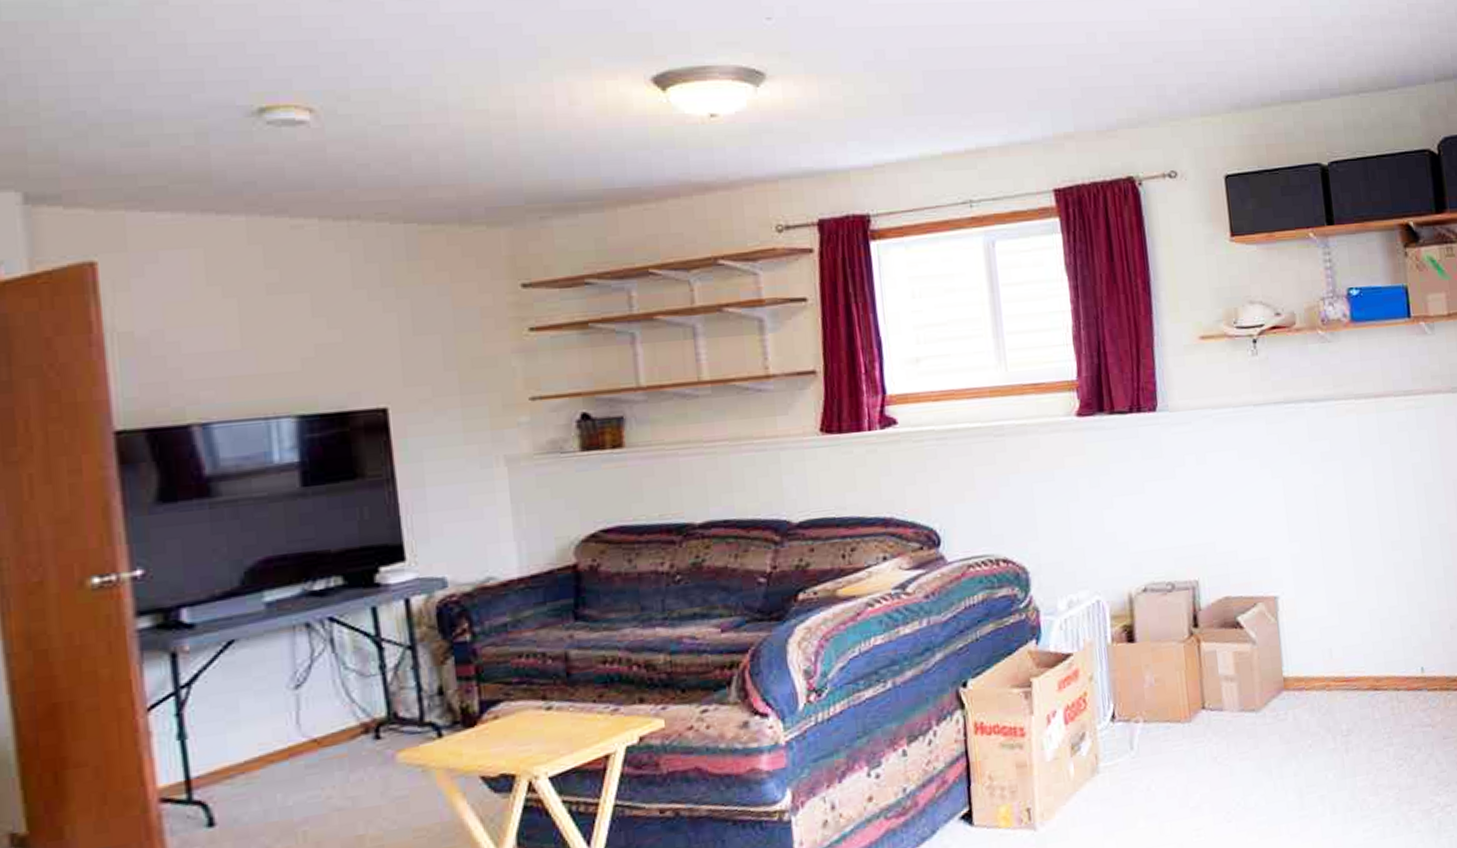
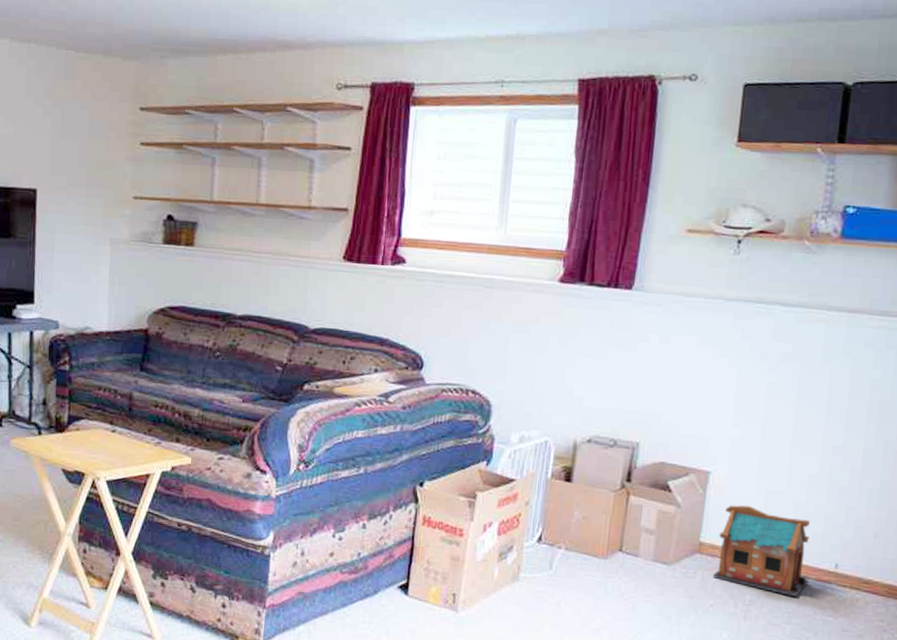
toy house: none [1301,624,1401,715] -> present [713,505,810,596]

